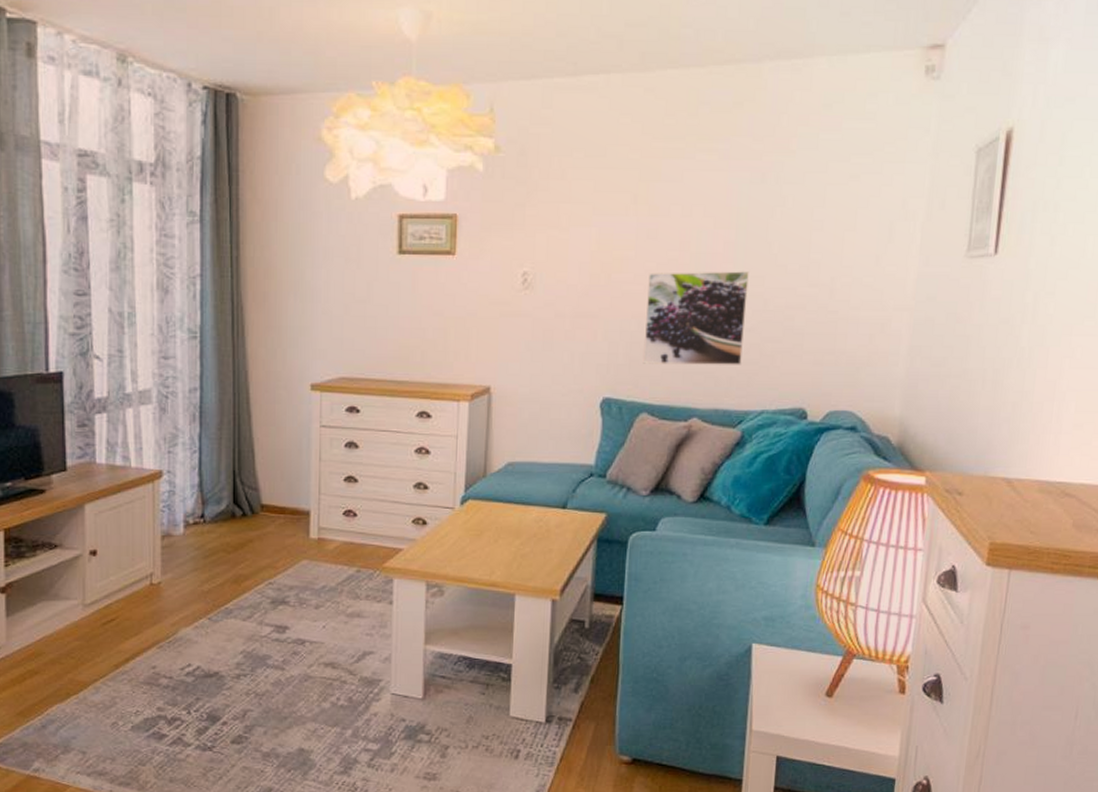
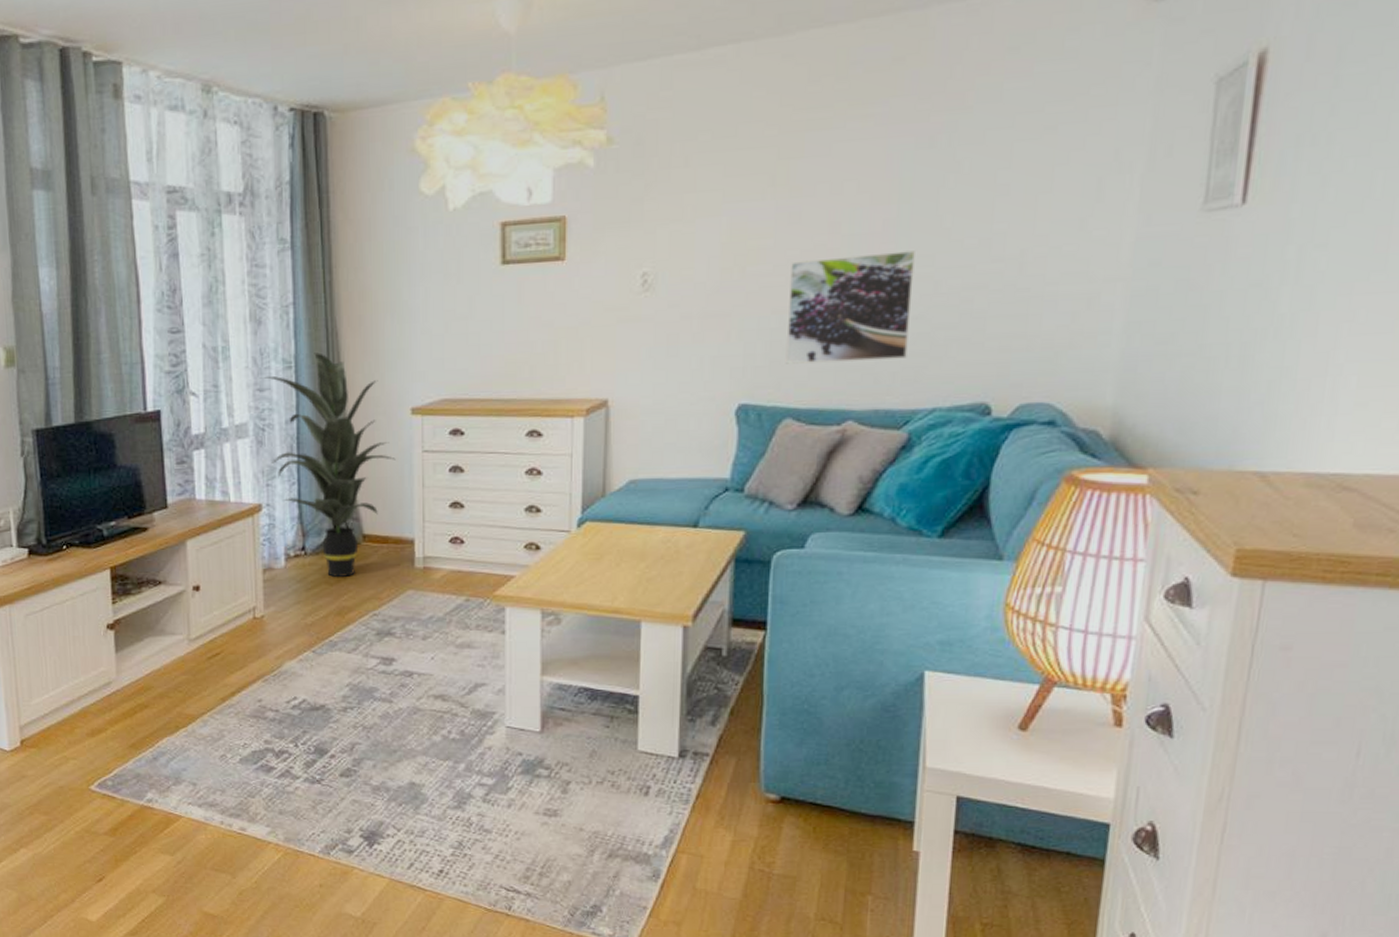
indoor plant: none [166,325,295,545] -> present [260,352,396,577]

